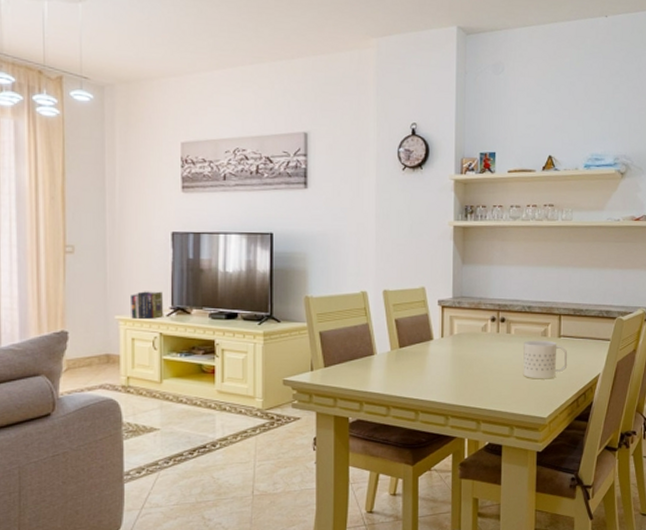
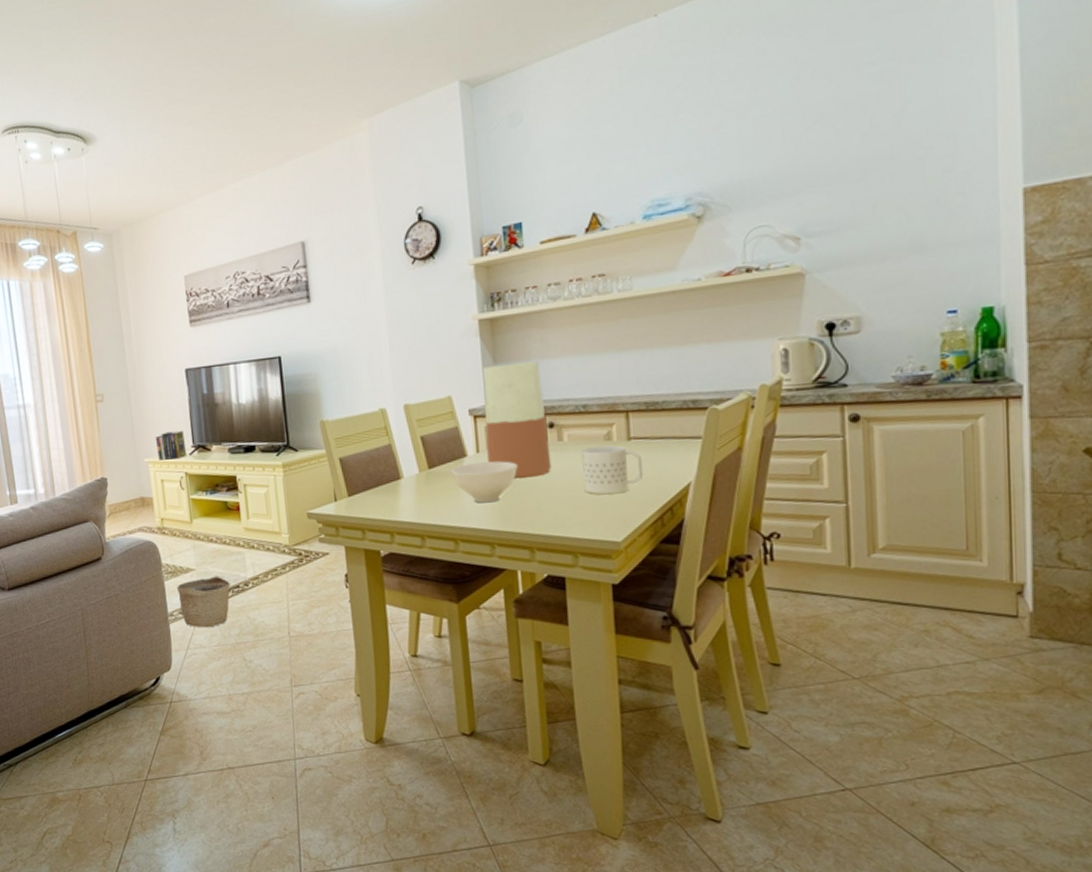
basket: none [136,436,196,488] -> present [176,576,230,628]
bowl: none [418,345,474,380] -> present [450,461,518,503]
vase: none [450,266,500,361] -> present [482,361,552,478]

